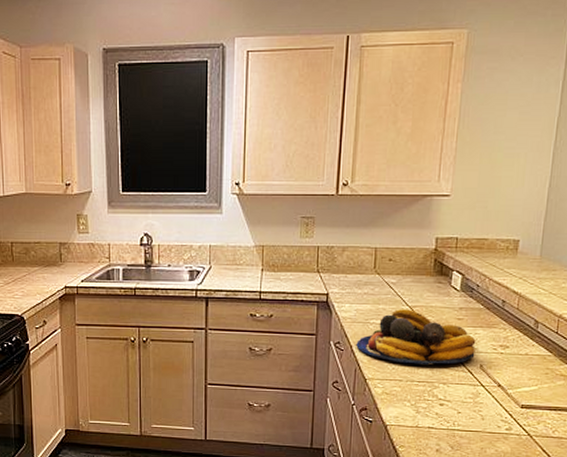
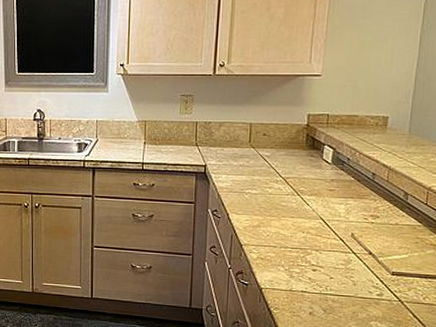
fruit bowl: present [356,309,476,366] -> none [232,180,347,233]

